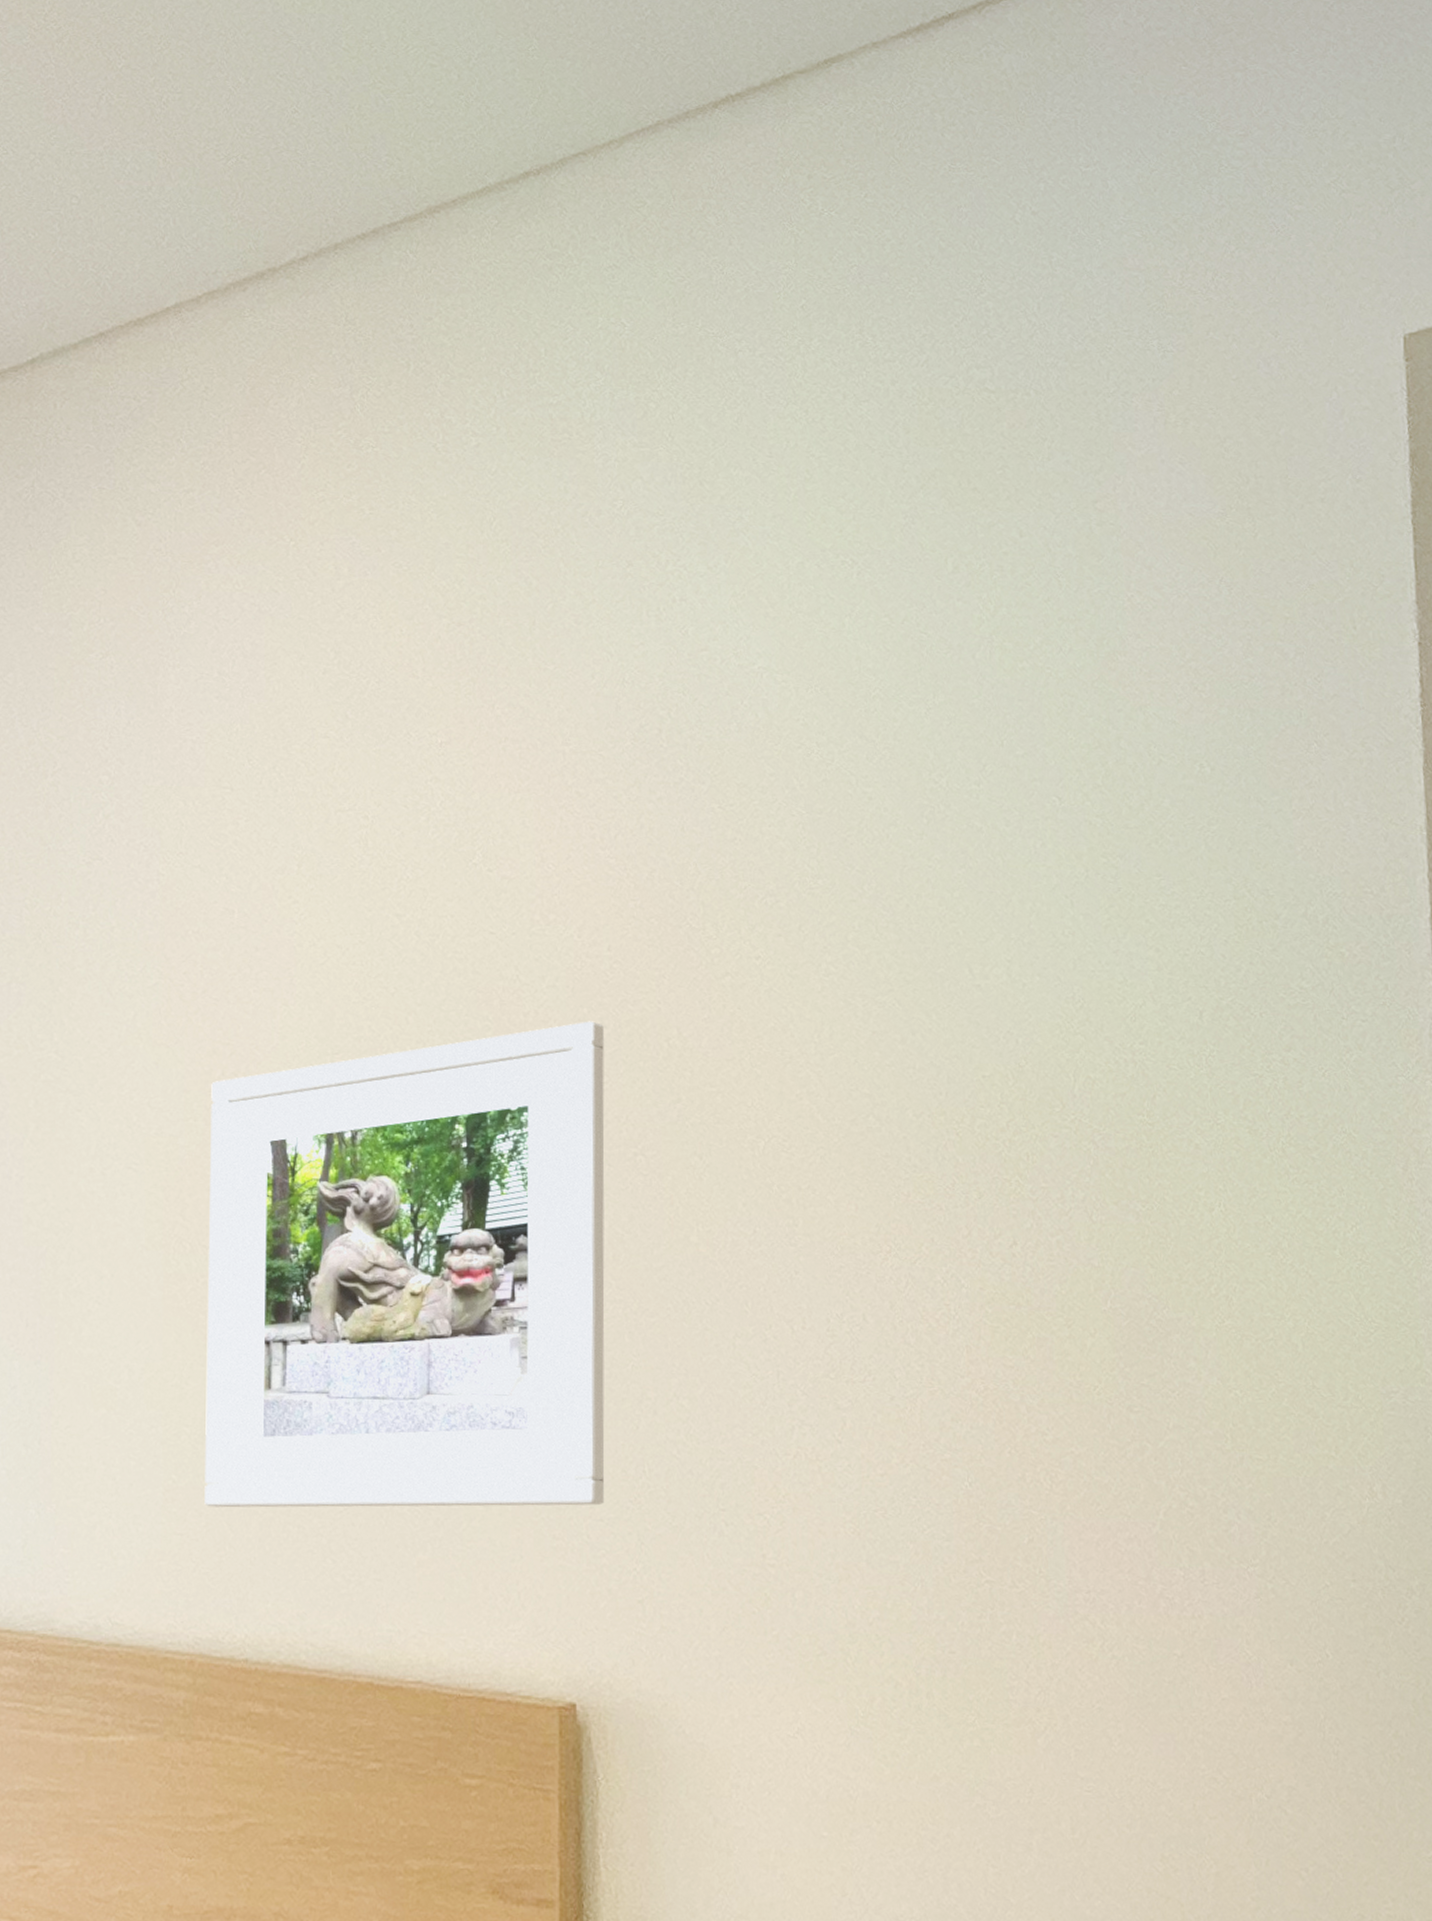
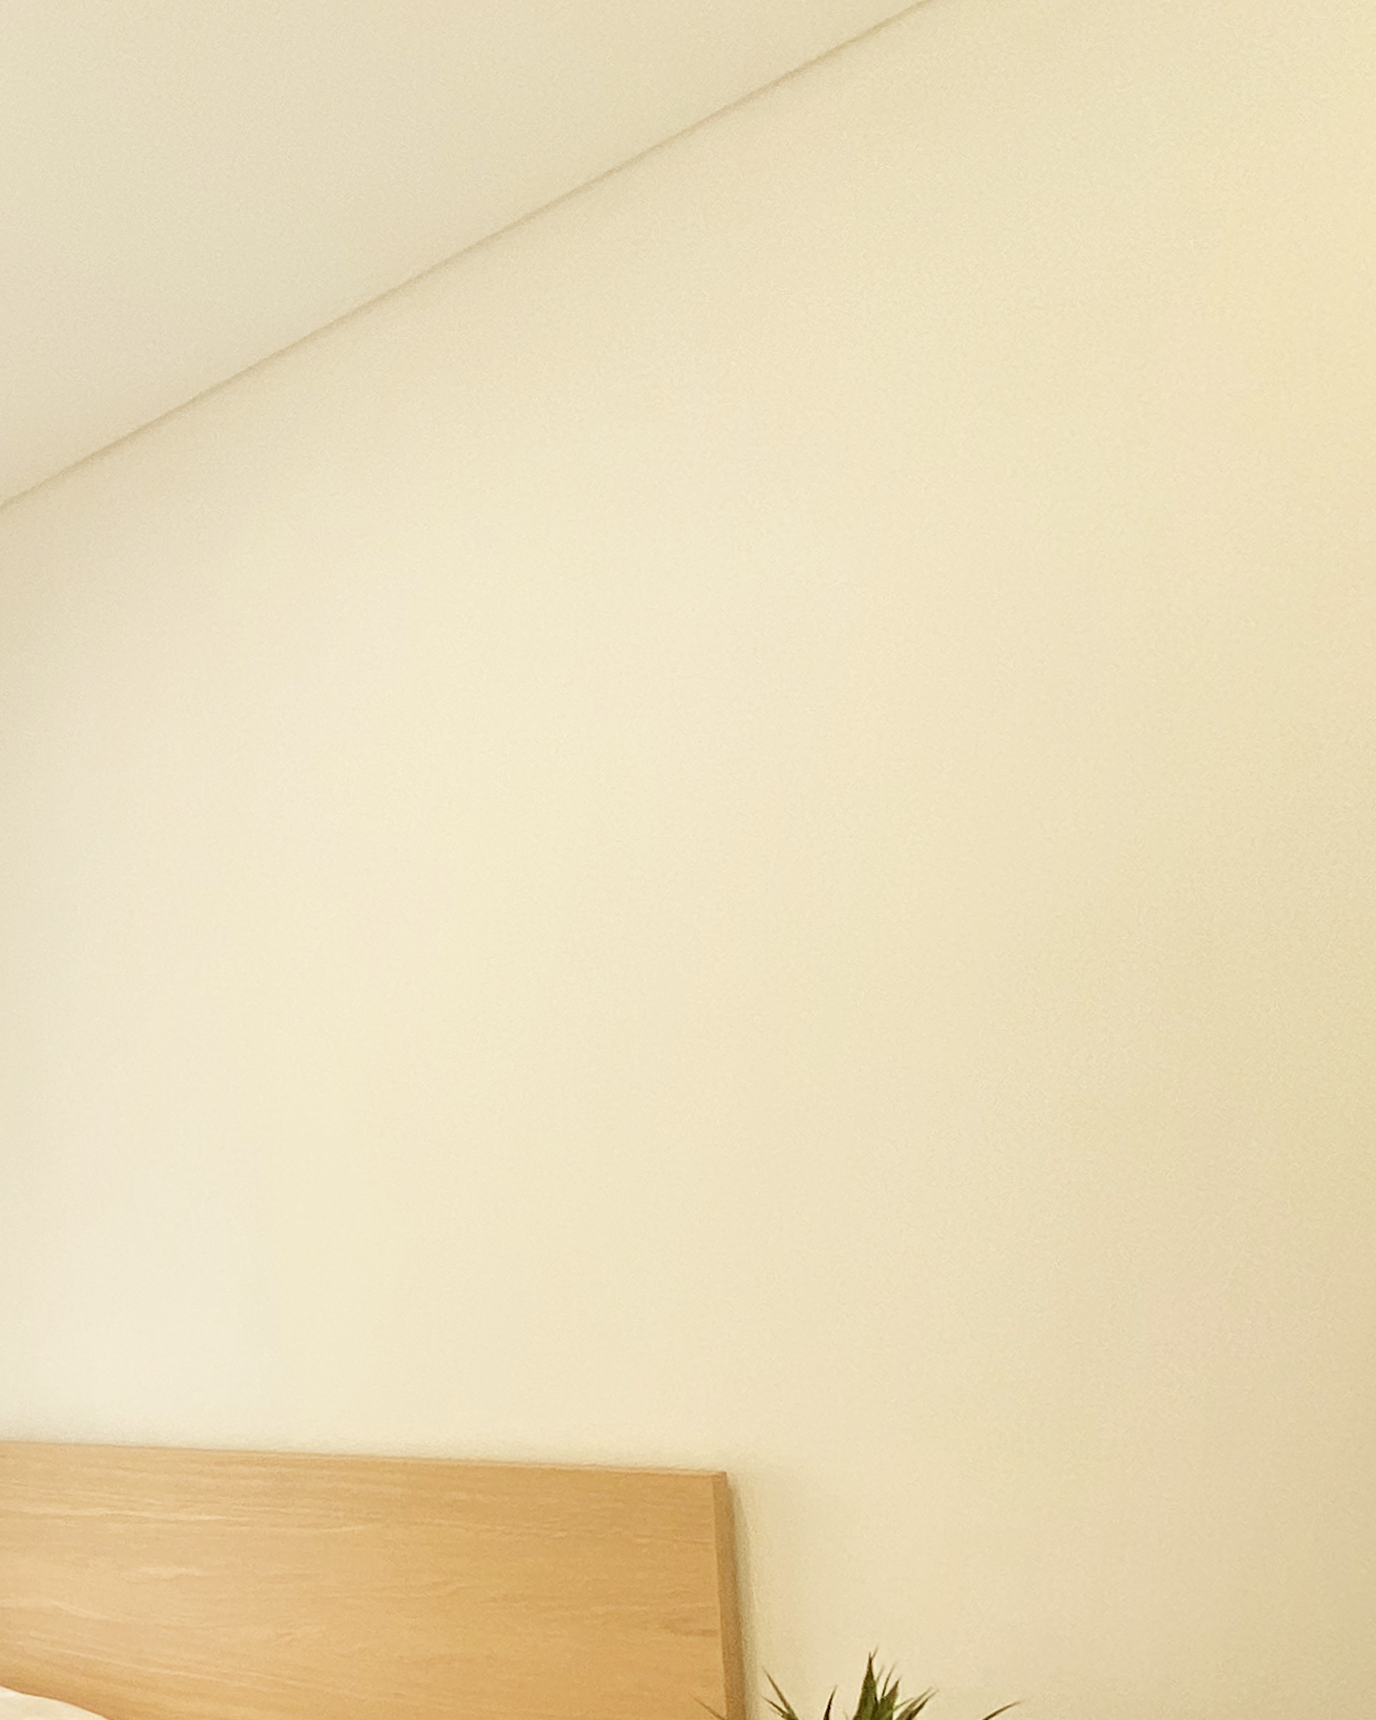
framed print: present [204,1021,605,1508] -> none [388,906,741,1339]

